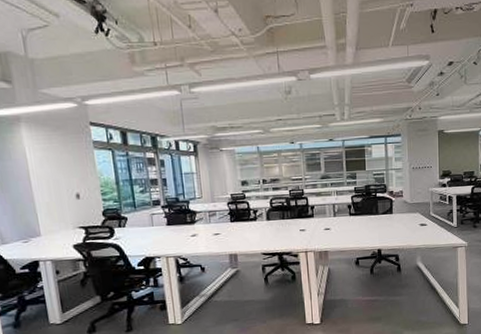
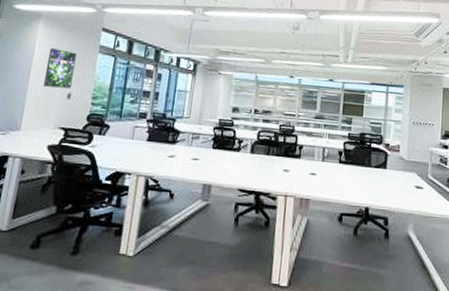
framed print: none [41,150,77,191] -> present [44,47,77,89]

